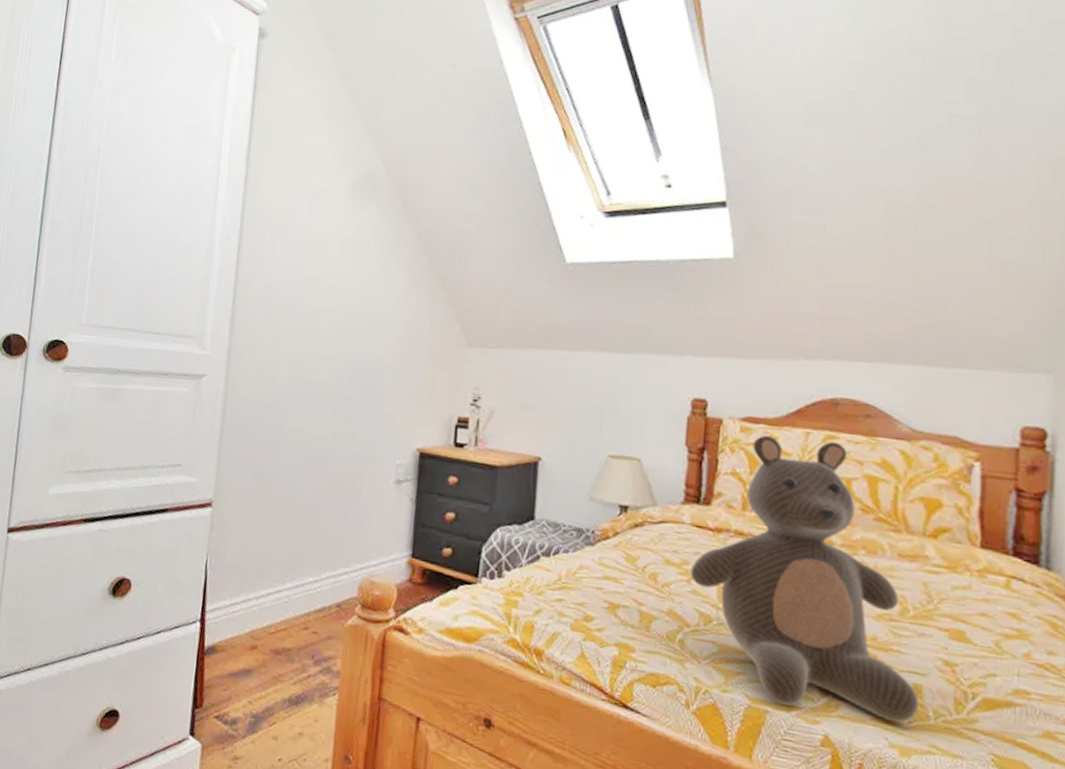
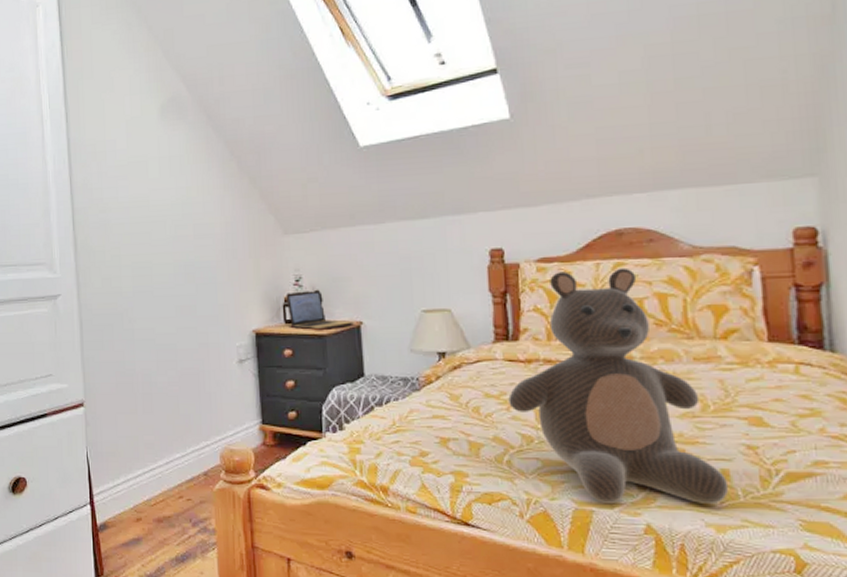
laptop: none [458,412,533,462] -> present [286,289,355,330]

